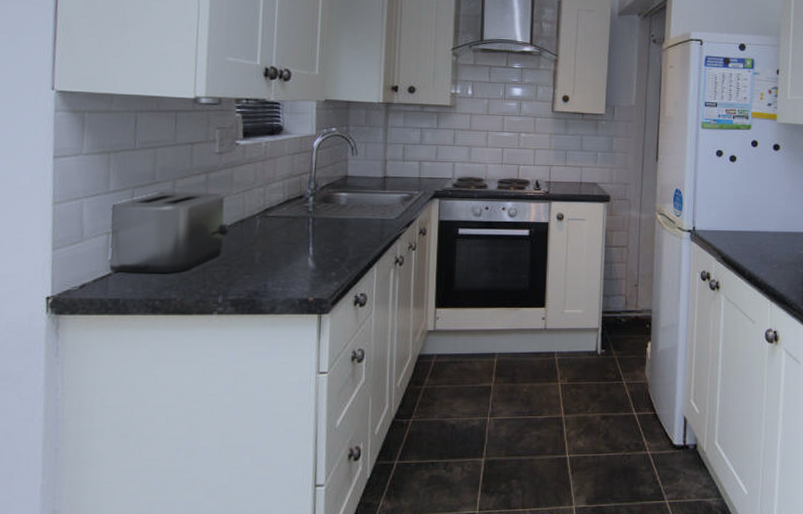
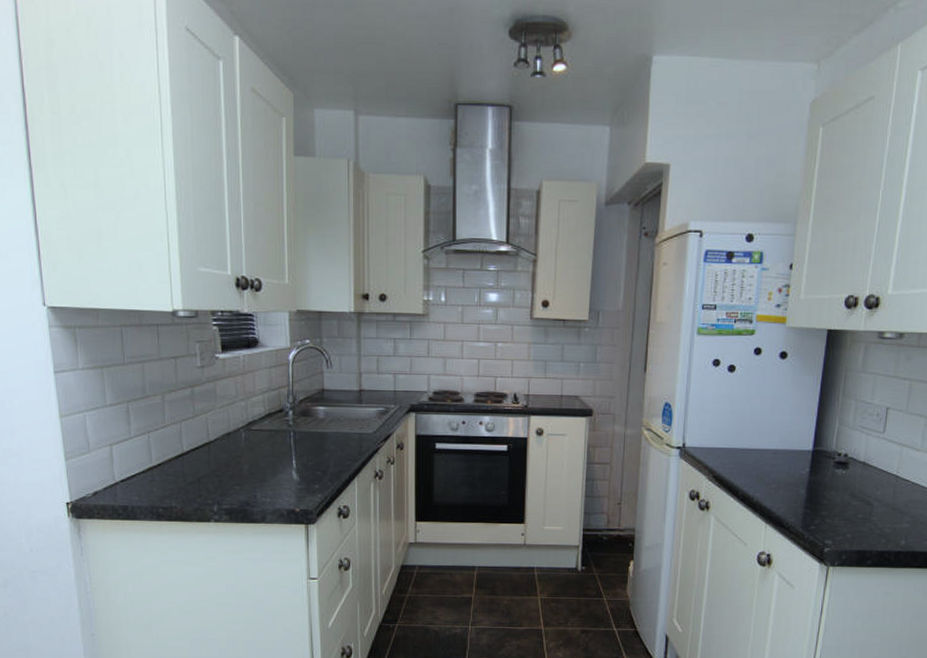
toaster: present [107,191,229,274] -> none [110,405,217,484]

